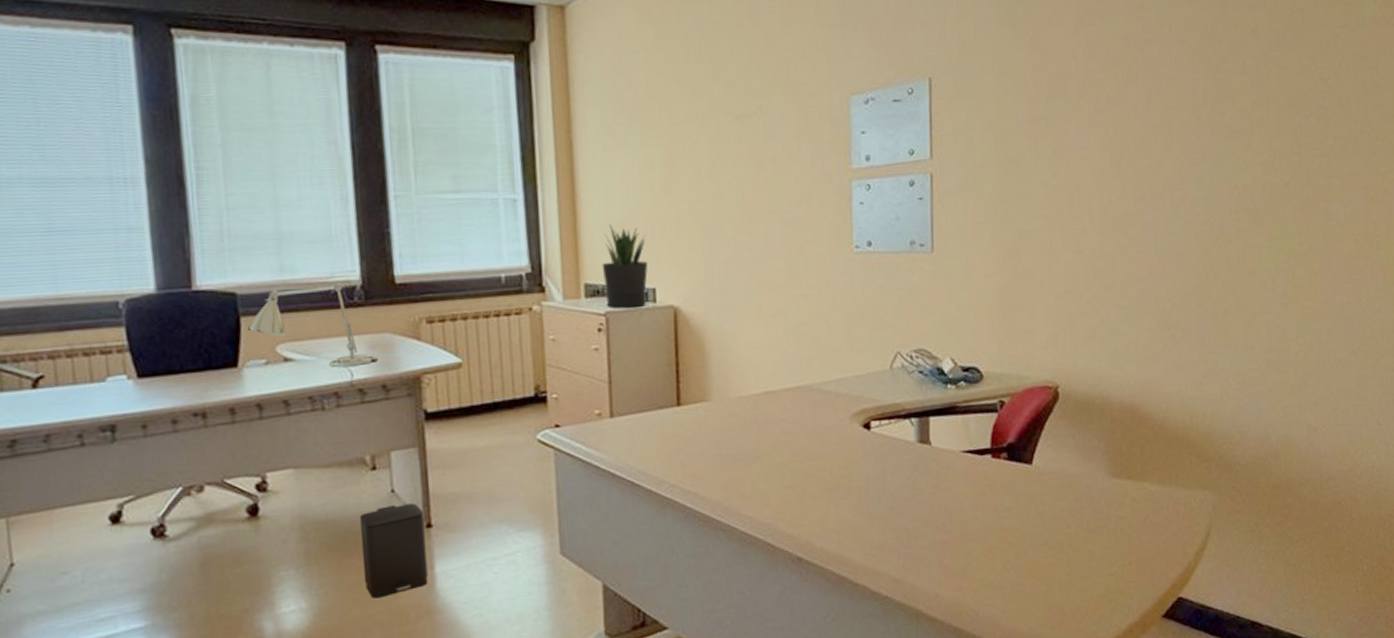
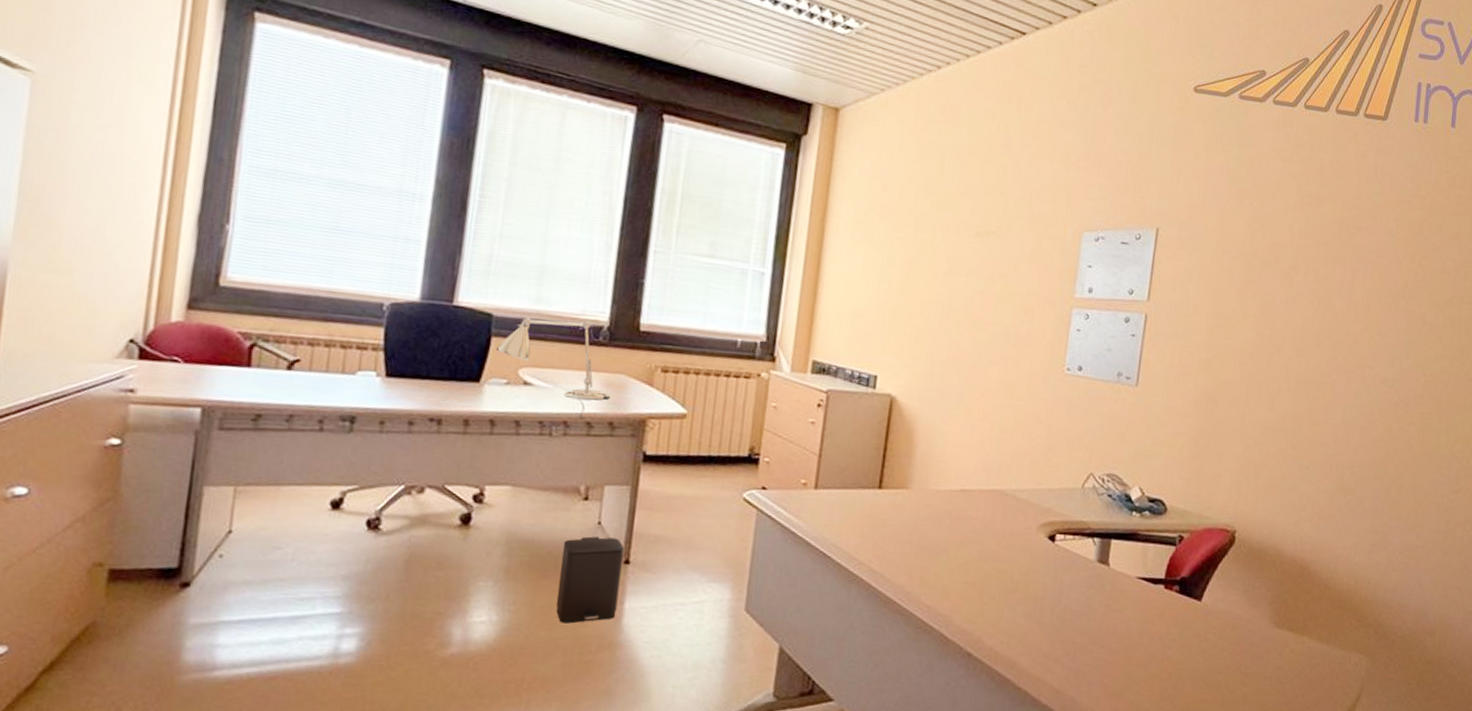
planter: present [602,225,648,310] -> none [830,311,876,392]

